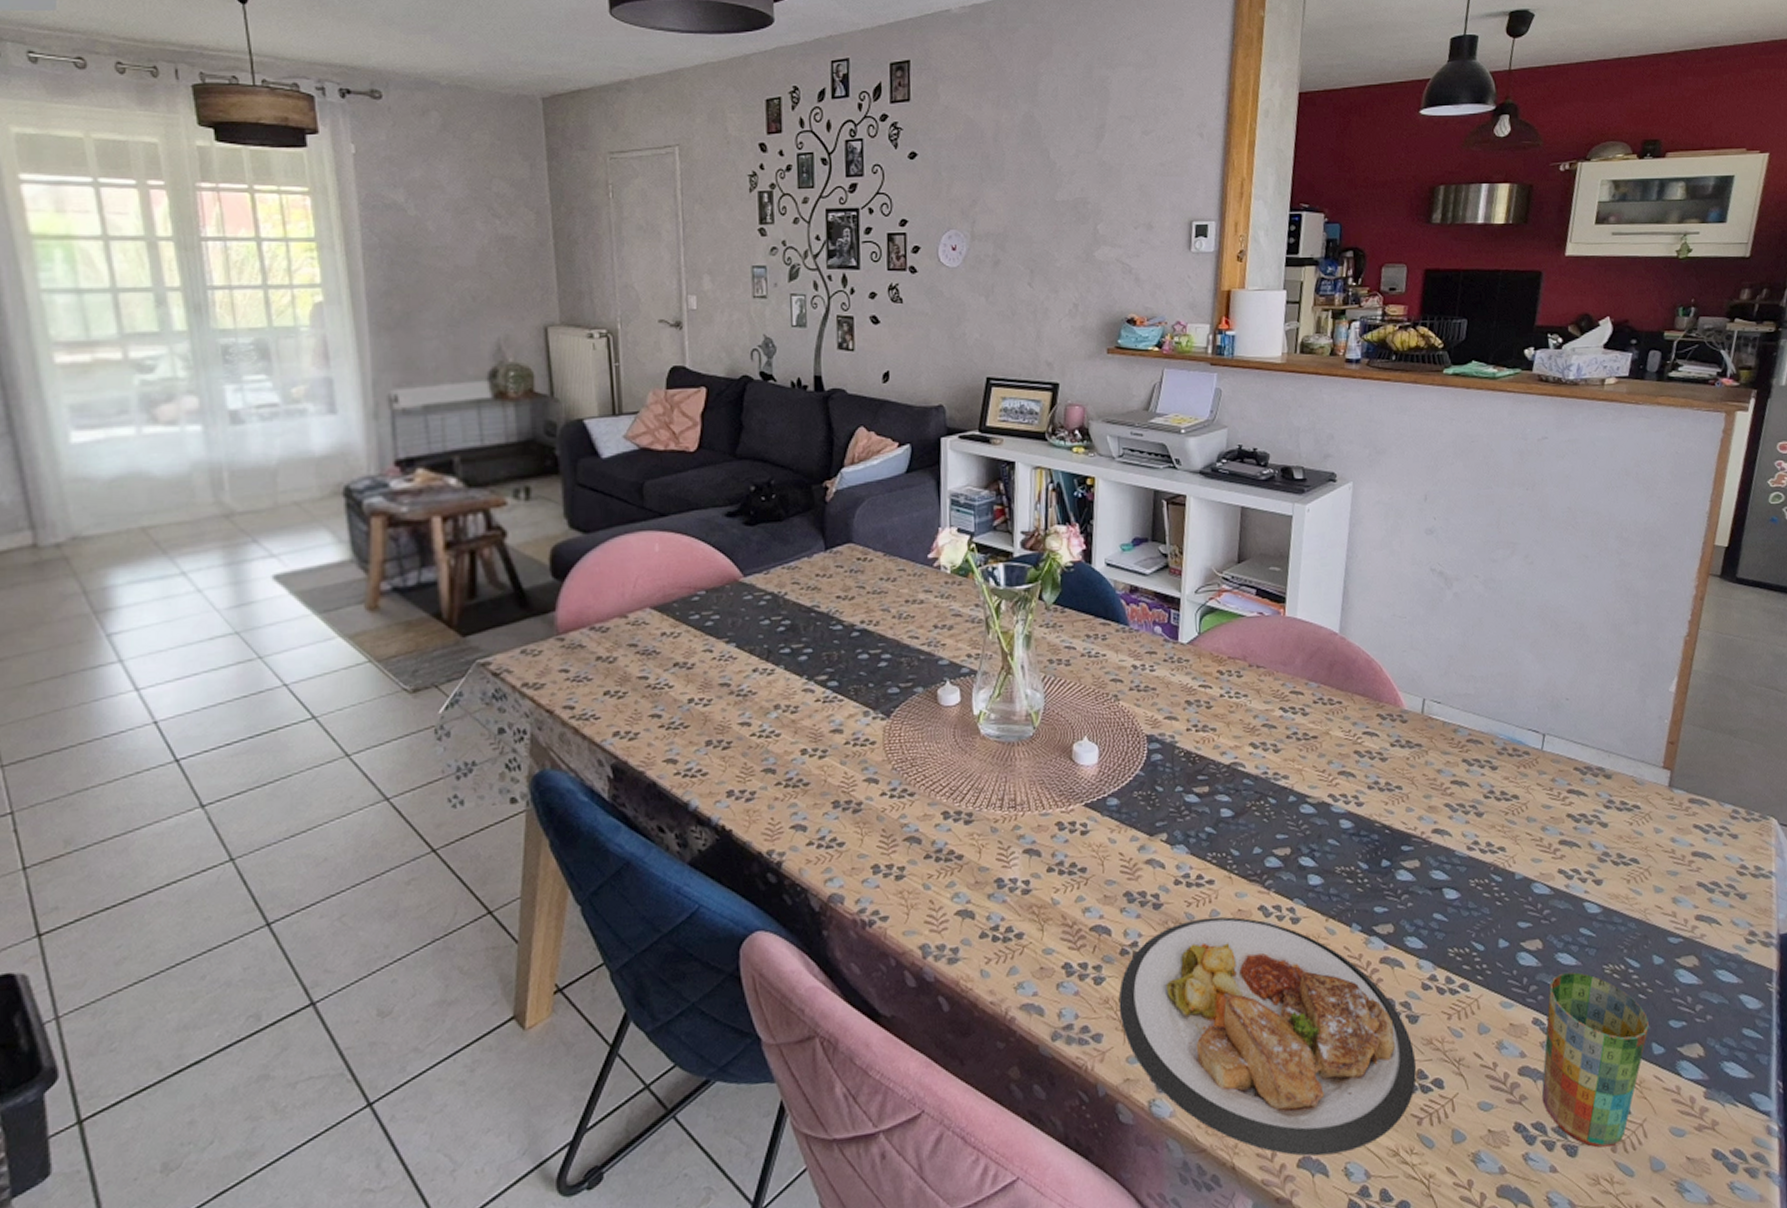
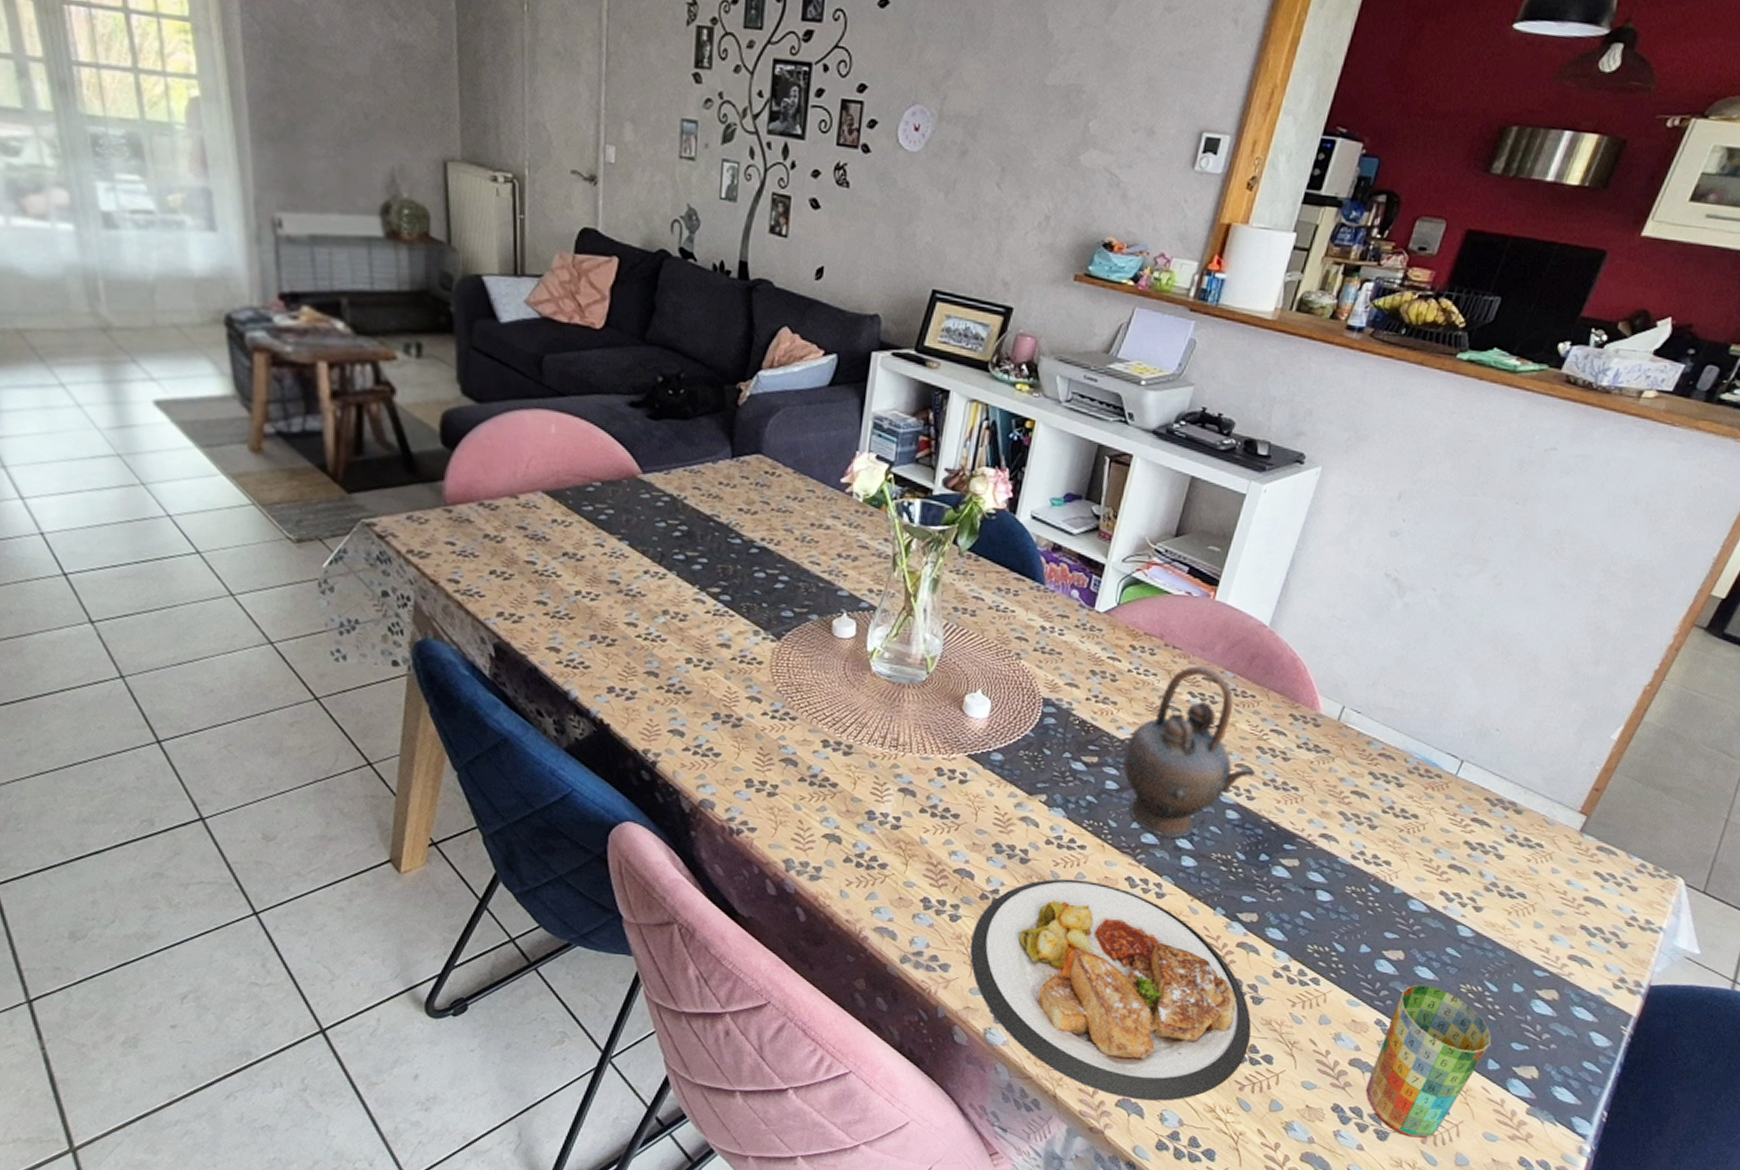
teapot: none [1233,680,1360,858] -> present [1124,665,1257,838]

